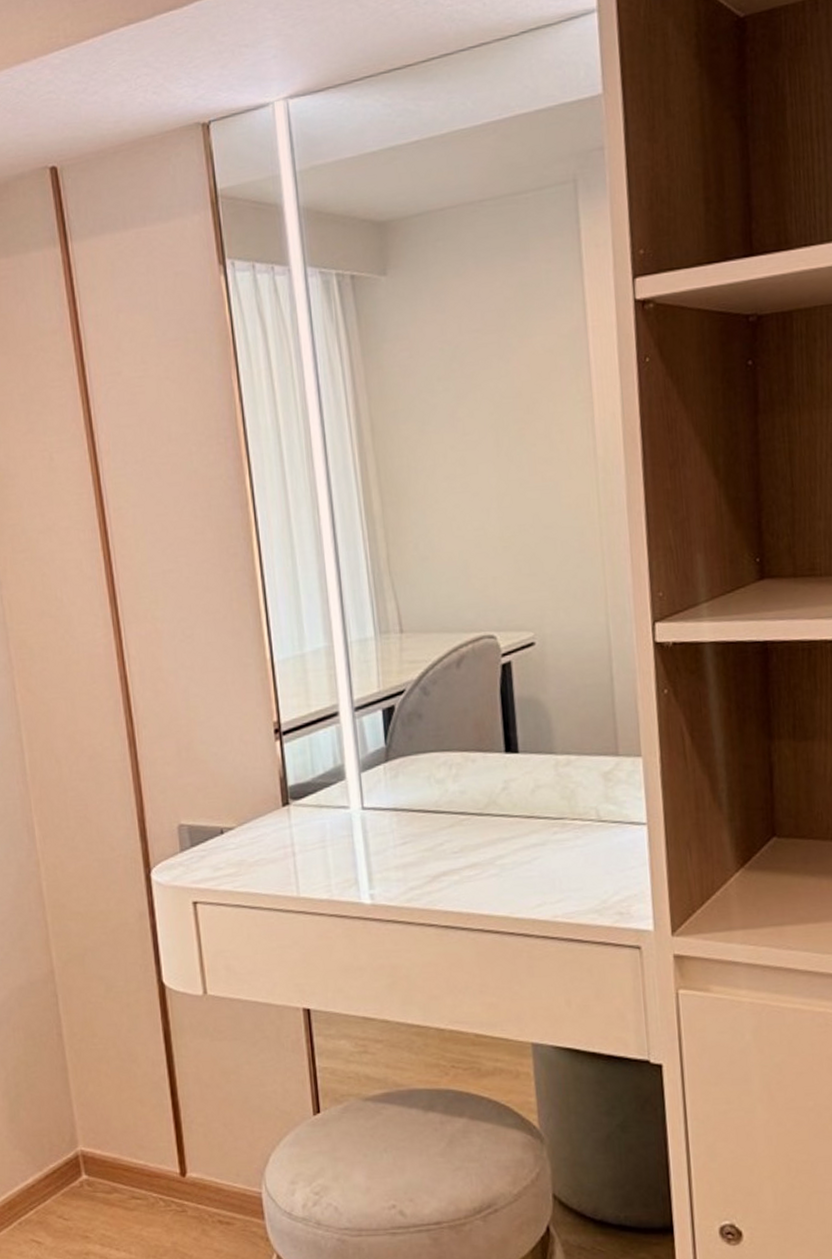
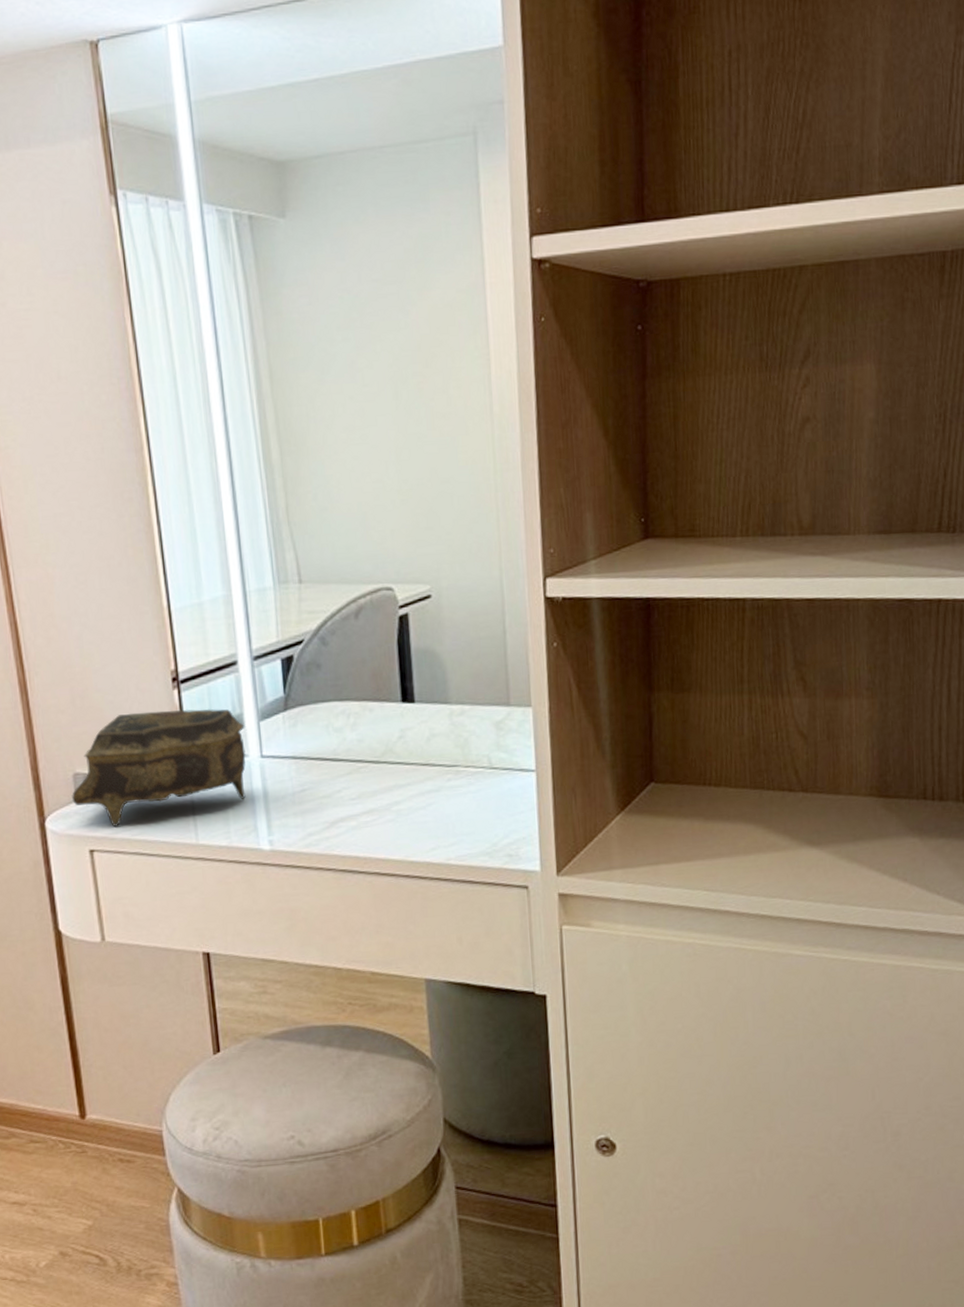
jewelry box: none [176,760,347,879] -> present [72,708,246,828]

